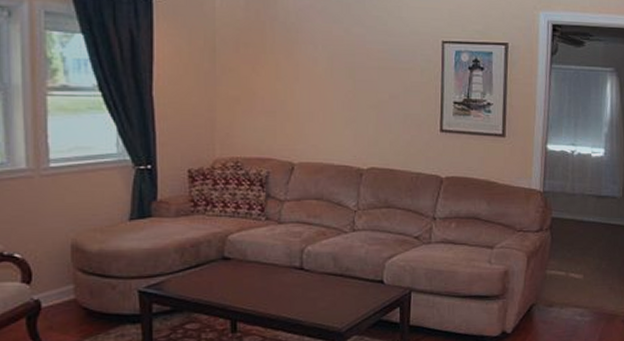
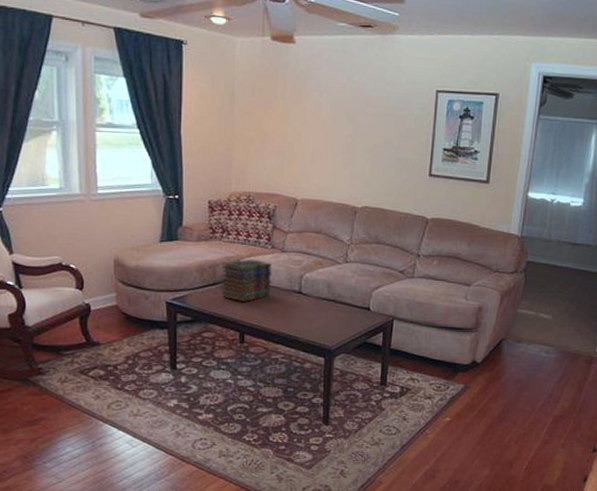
book stack: none [208,233,268,285] -> present [222,259,272,303]

